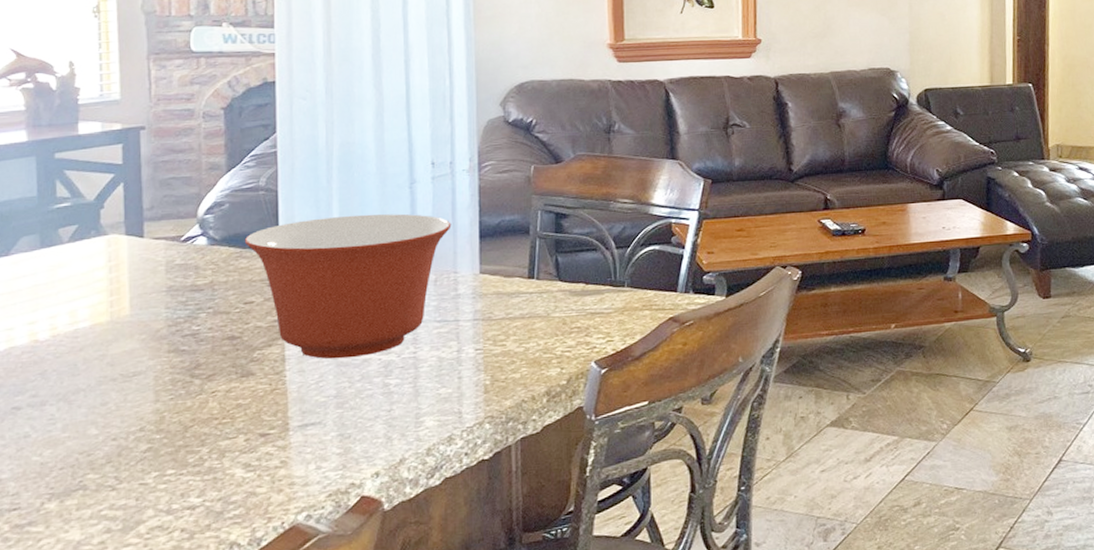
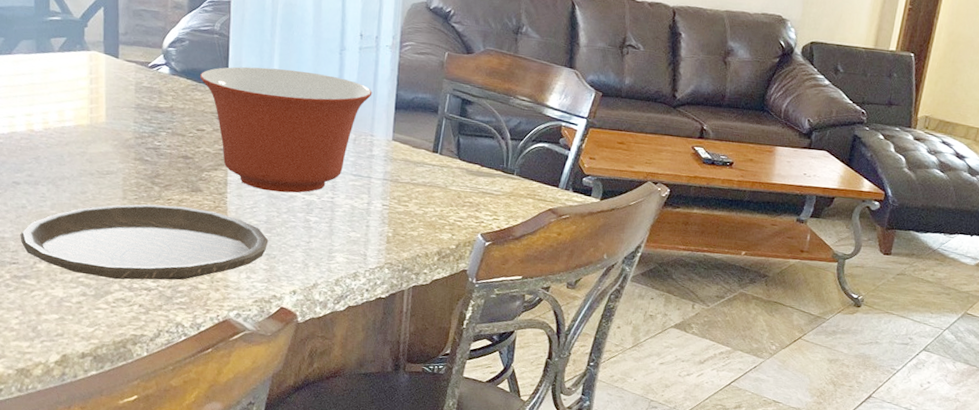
plate: none [22,396,341,506] -> present [20,204,269,280]

